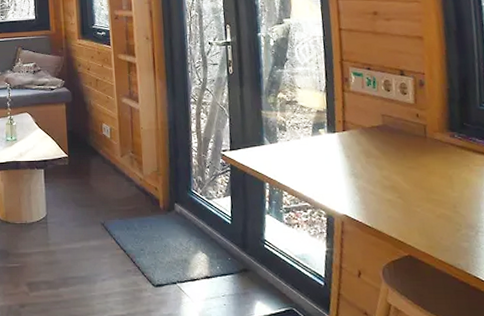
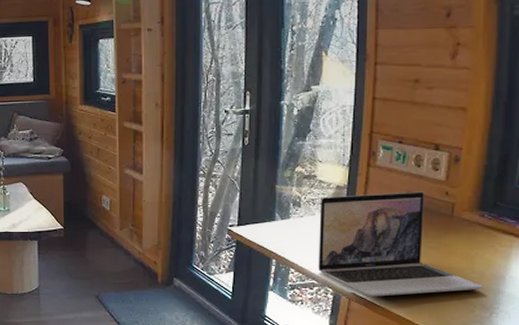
laptop: none [304,114,465,218] -> present [318,191,483,297]

